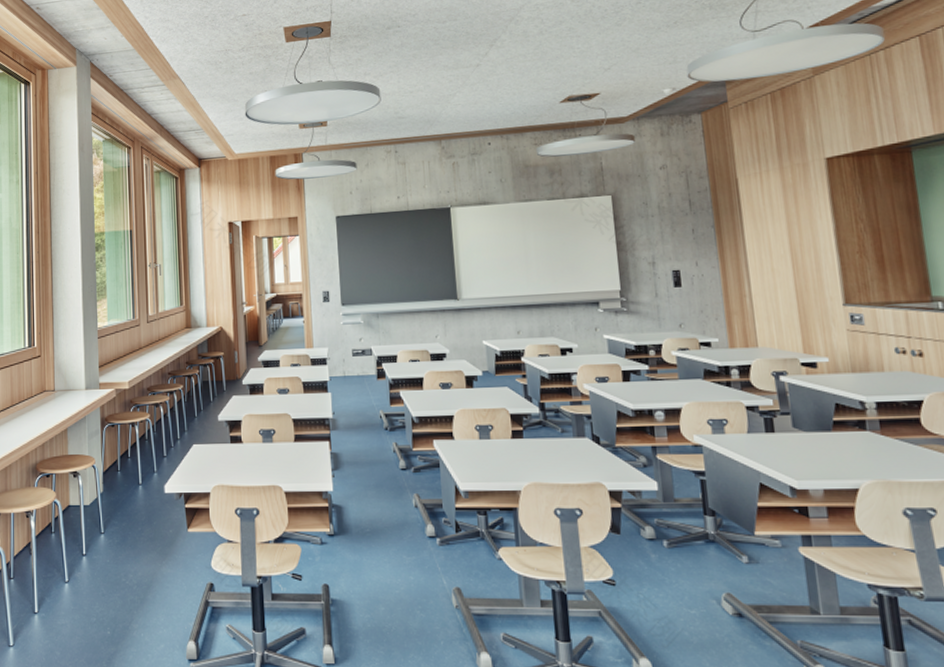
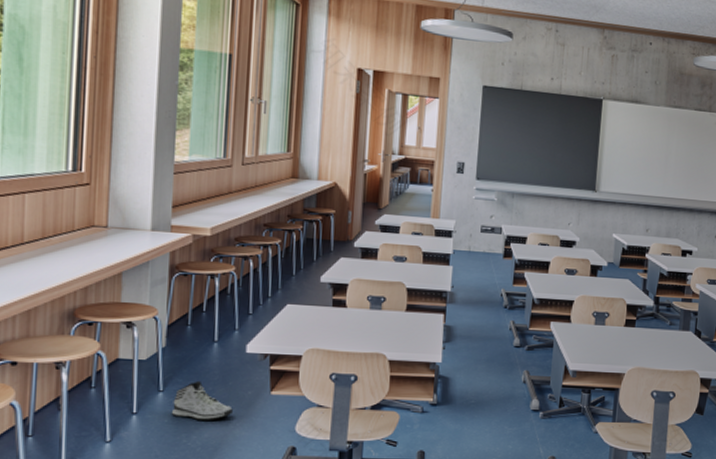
sneaker: none [112,522,159,559] -> present [172,380,233,420]

